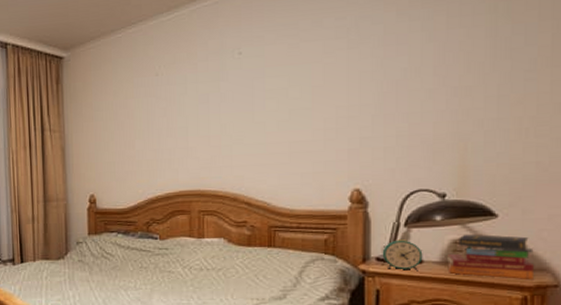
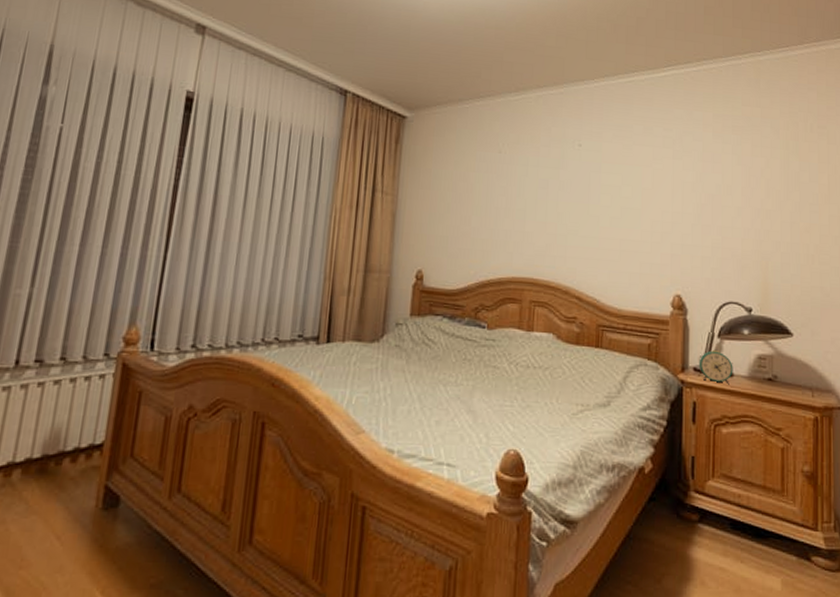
books: present [447,234,535,281] -> none [754,350,823,401]

